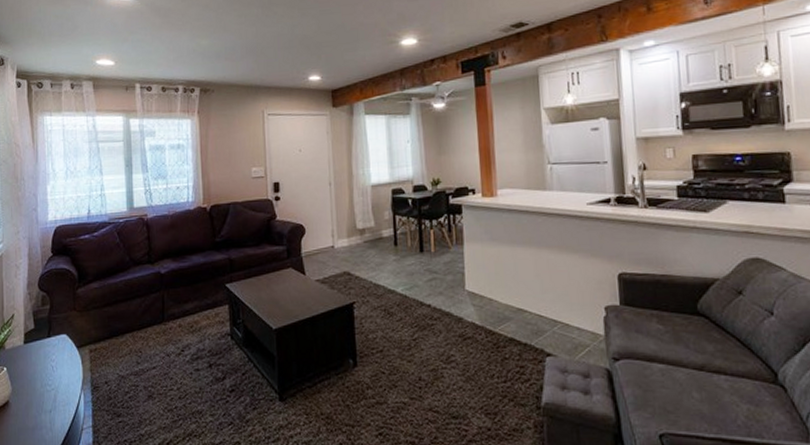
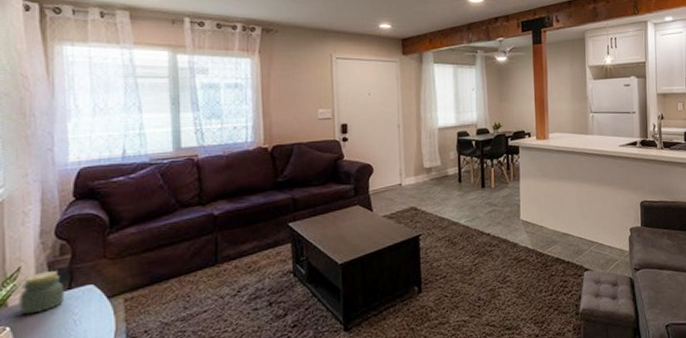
jar: none [13,320,45,358] -> present [19,271,65,315]

